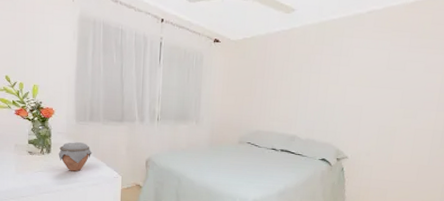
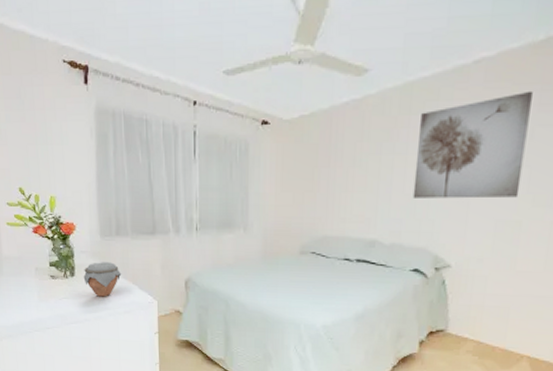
wall art: none [323,36,405,110] -> present [412,90,533,199]

